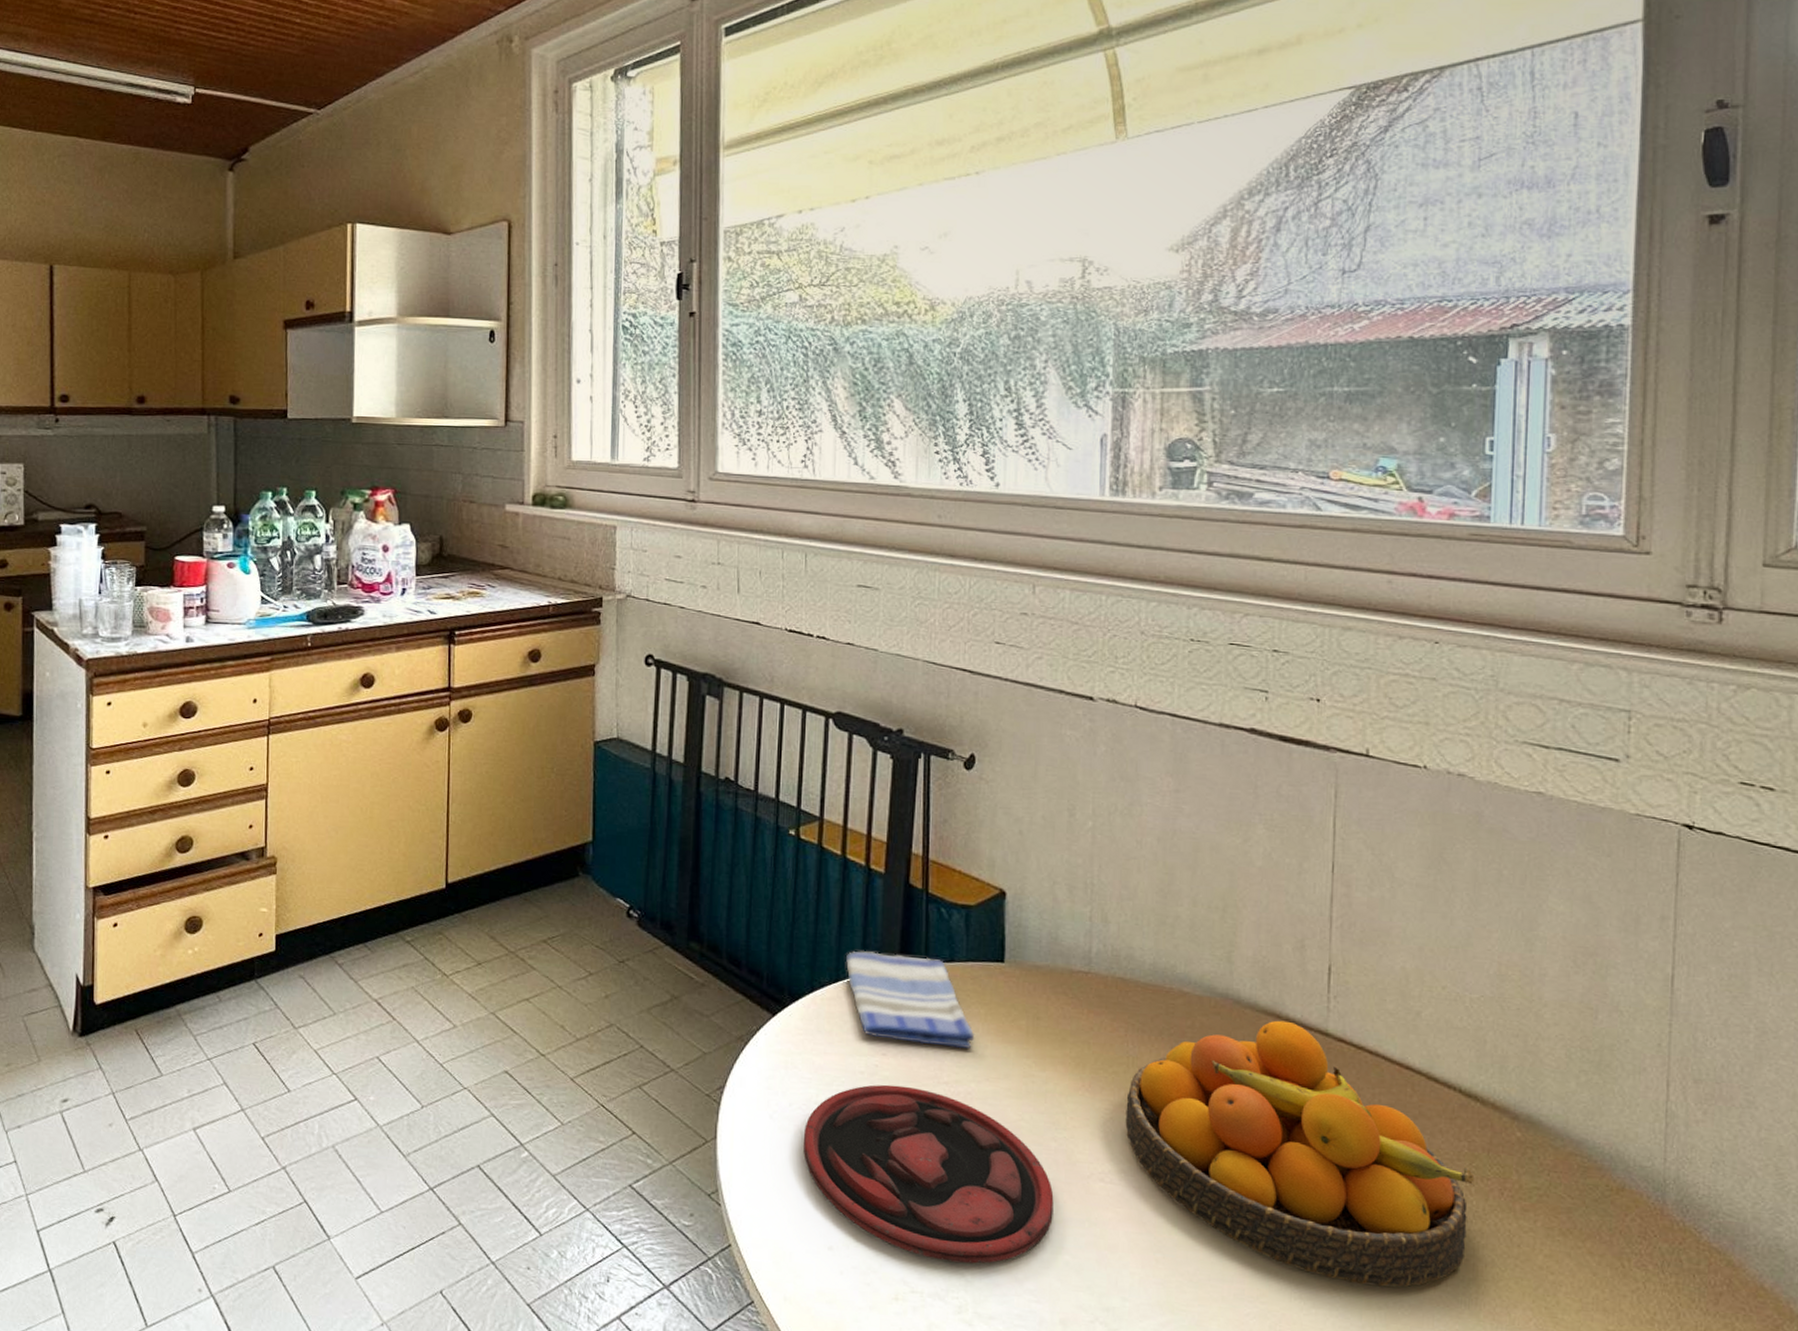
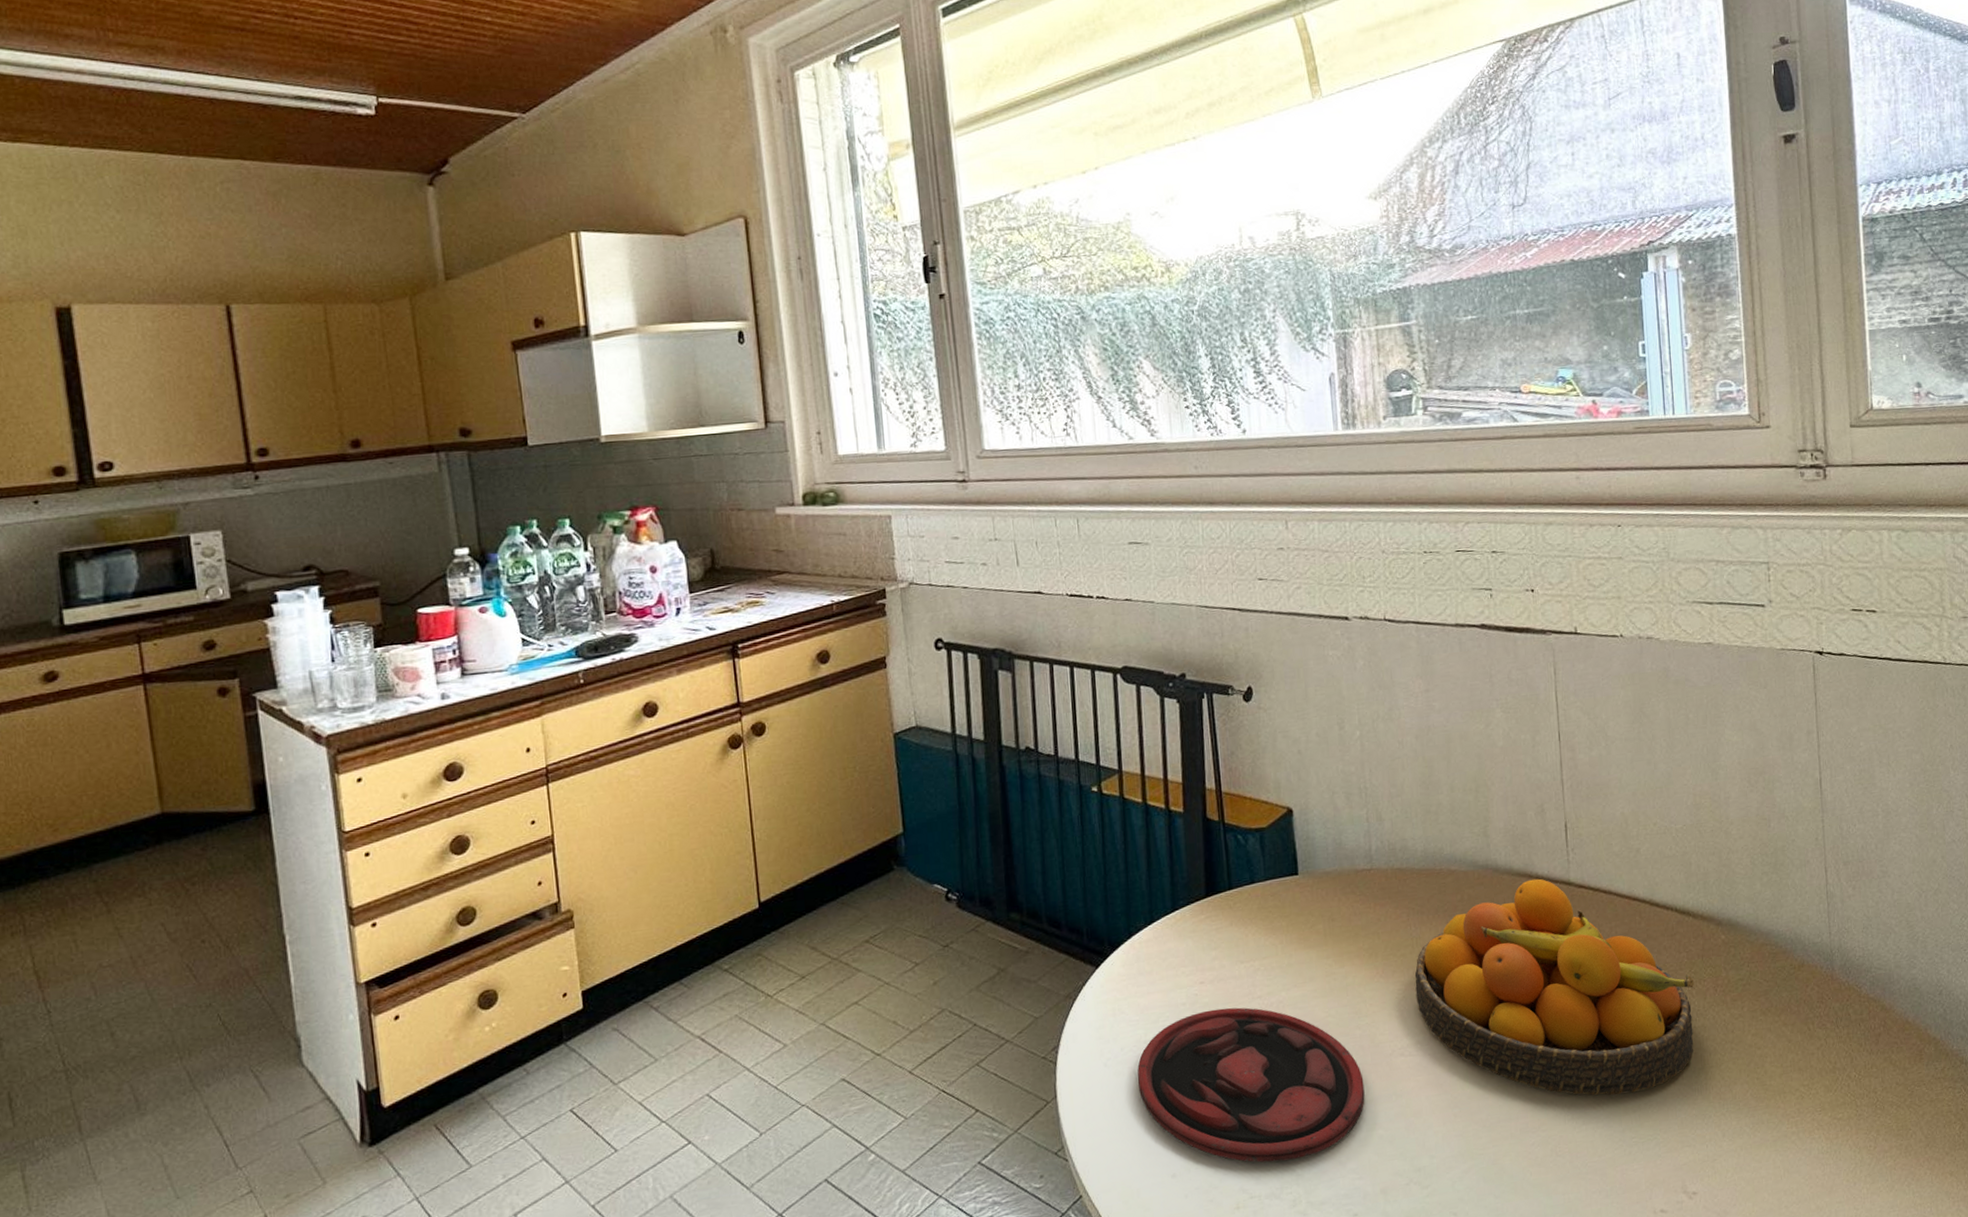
dish towel: present [845,951,975,1049] -> none [1156,883,1281,969]

